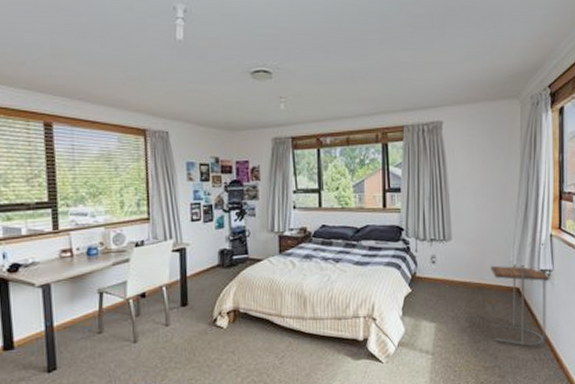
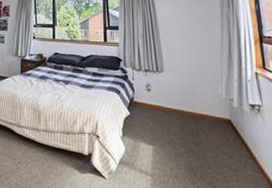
side table: present [491,264,550,346] -> none [201,97,263,178]

